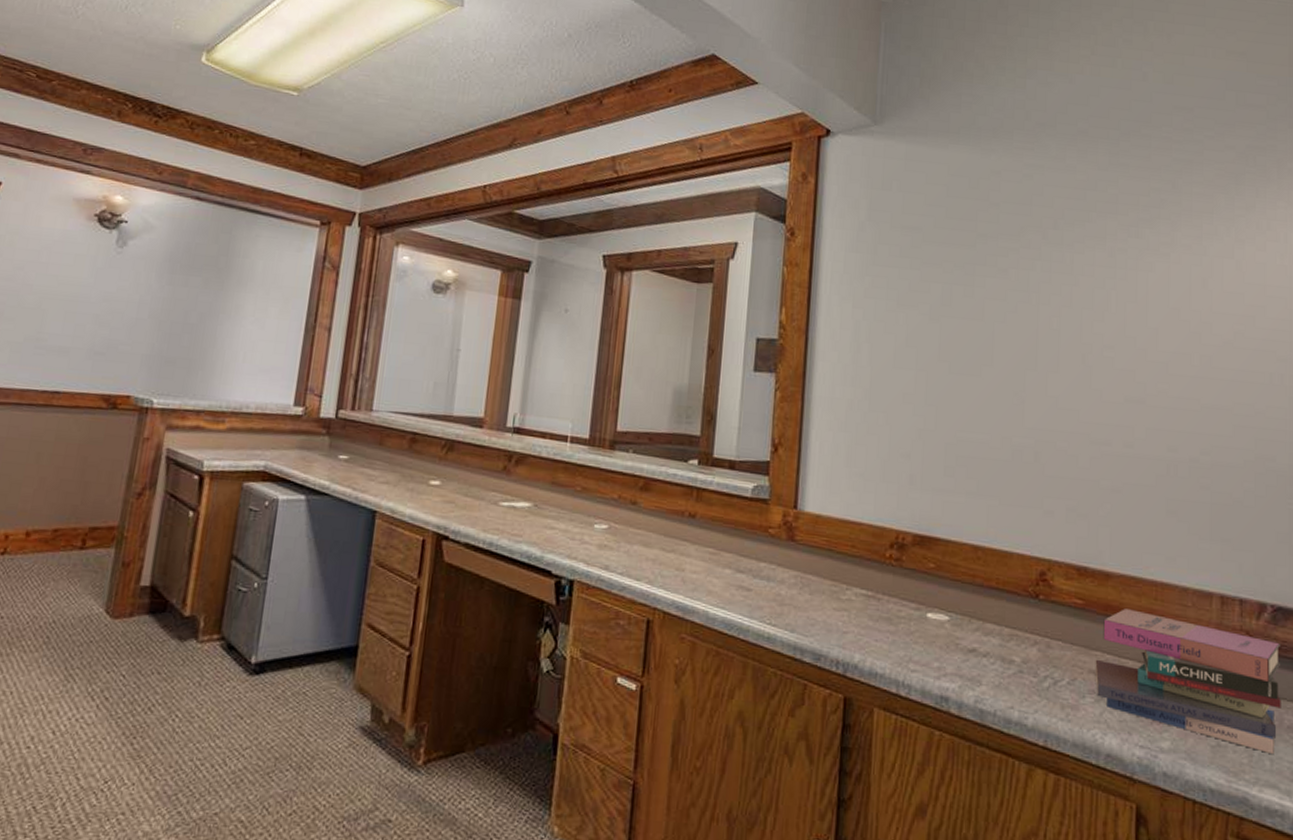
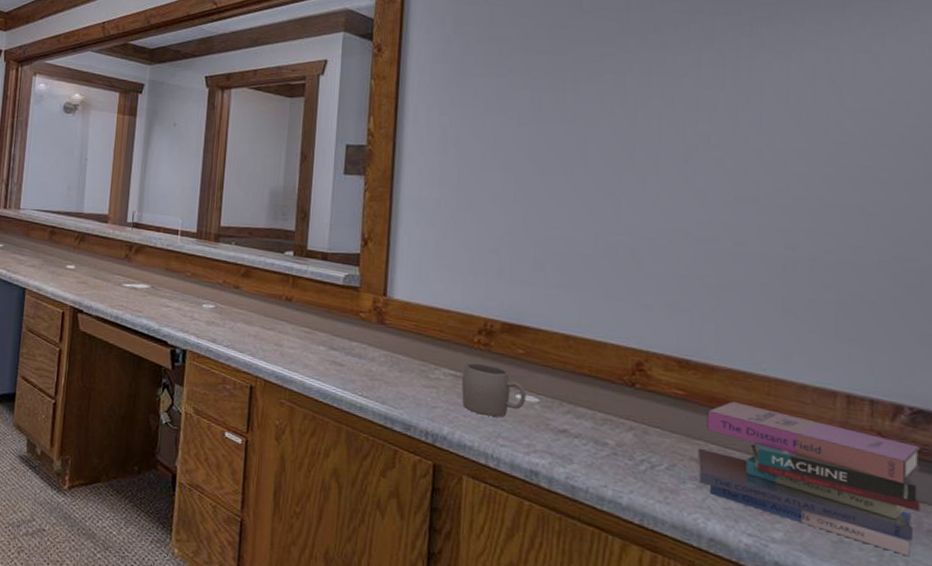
mug: none [873,579,937,639] -> present [462,362,526,417]

